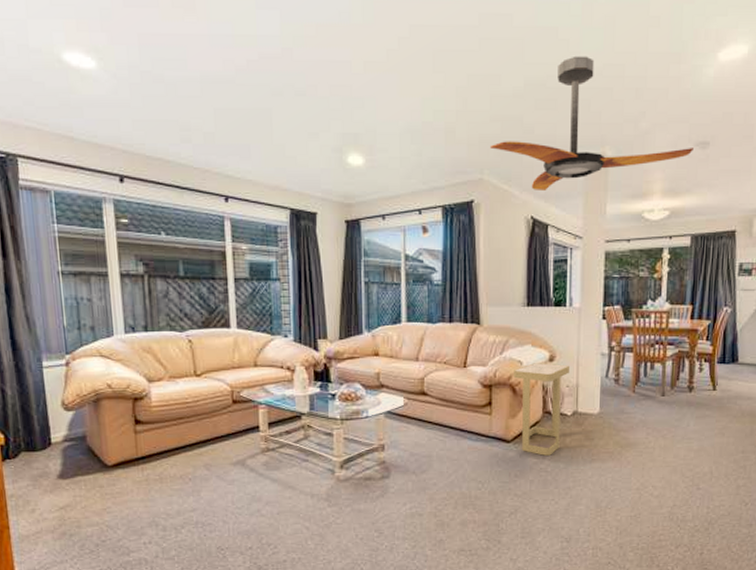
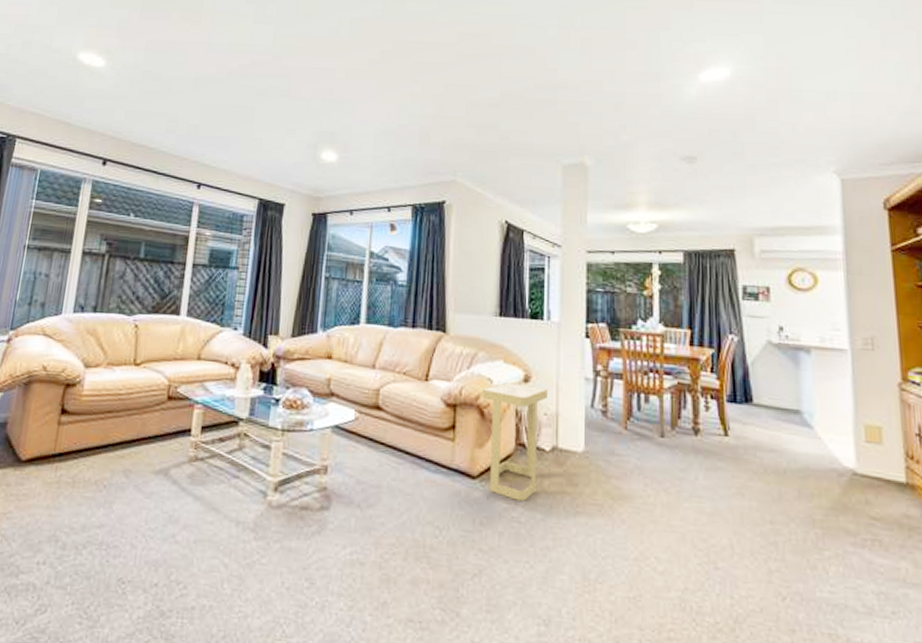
ceiling fan: present [489,56,693,190] -> none [464,72,679,196]

